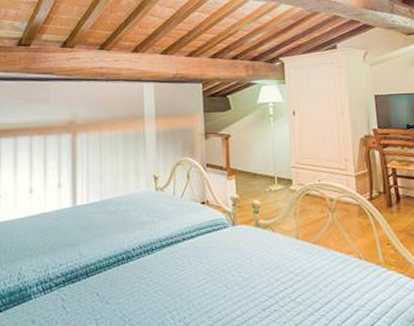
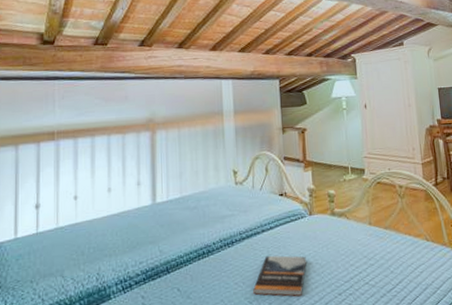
book: none [173,265,229,310] -> present [253,255,307,297]

